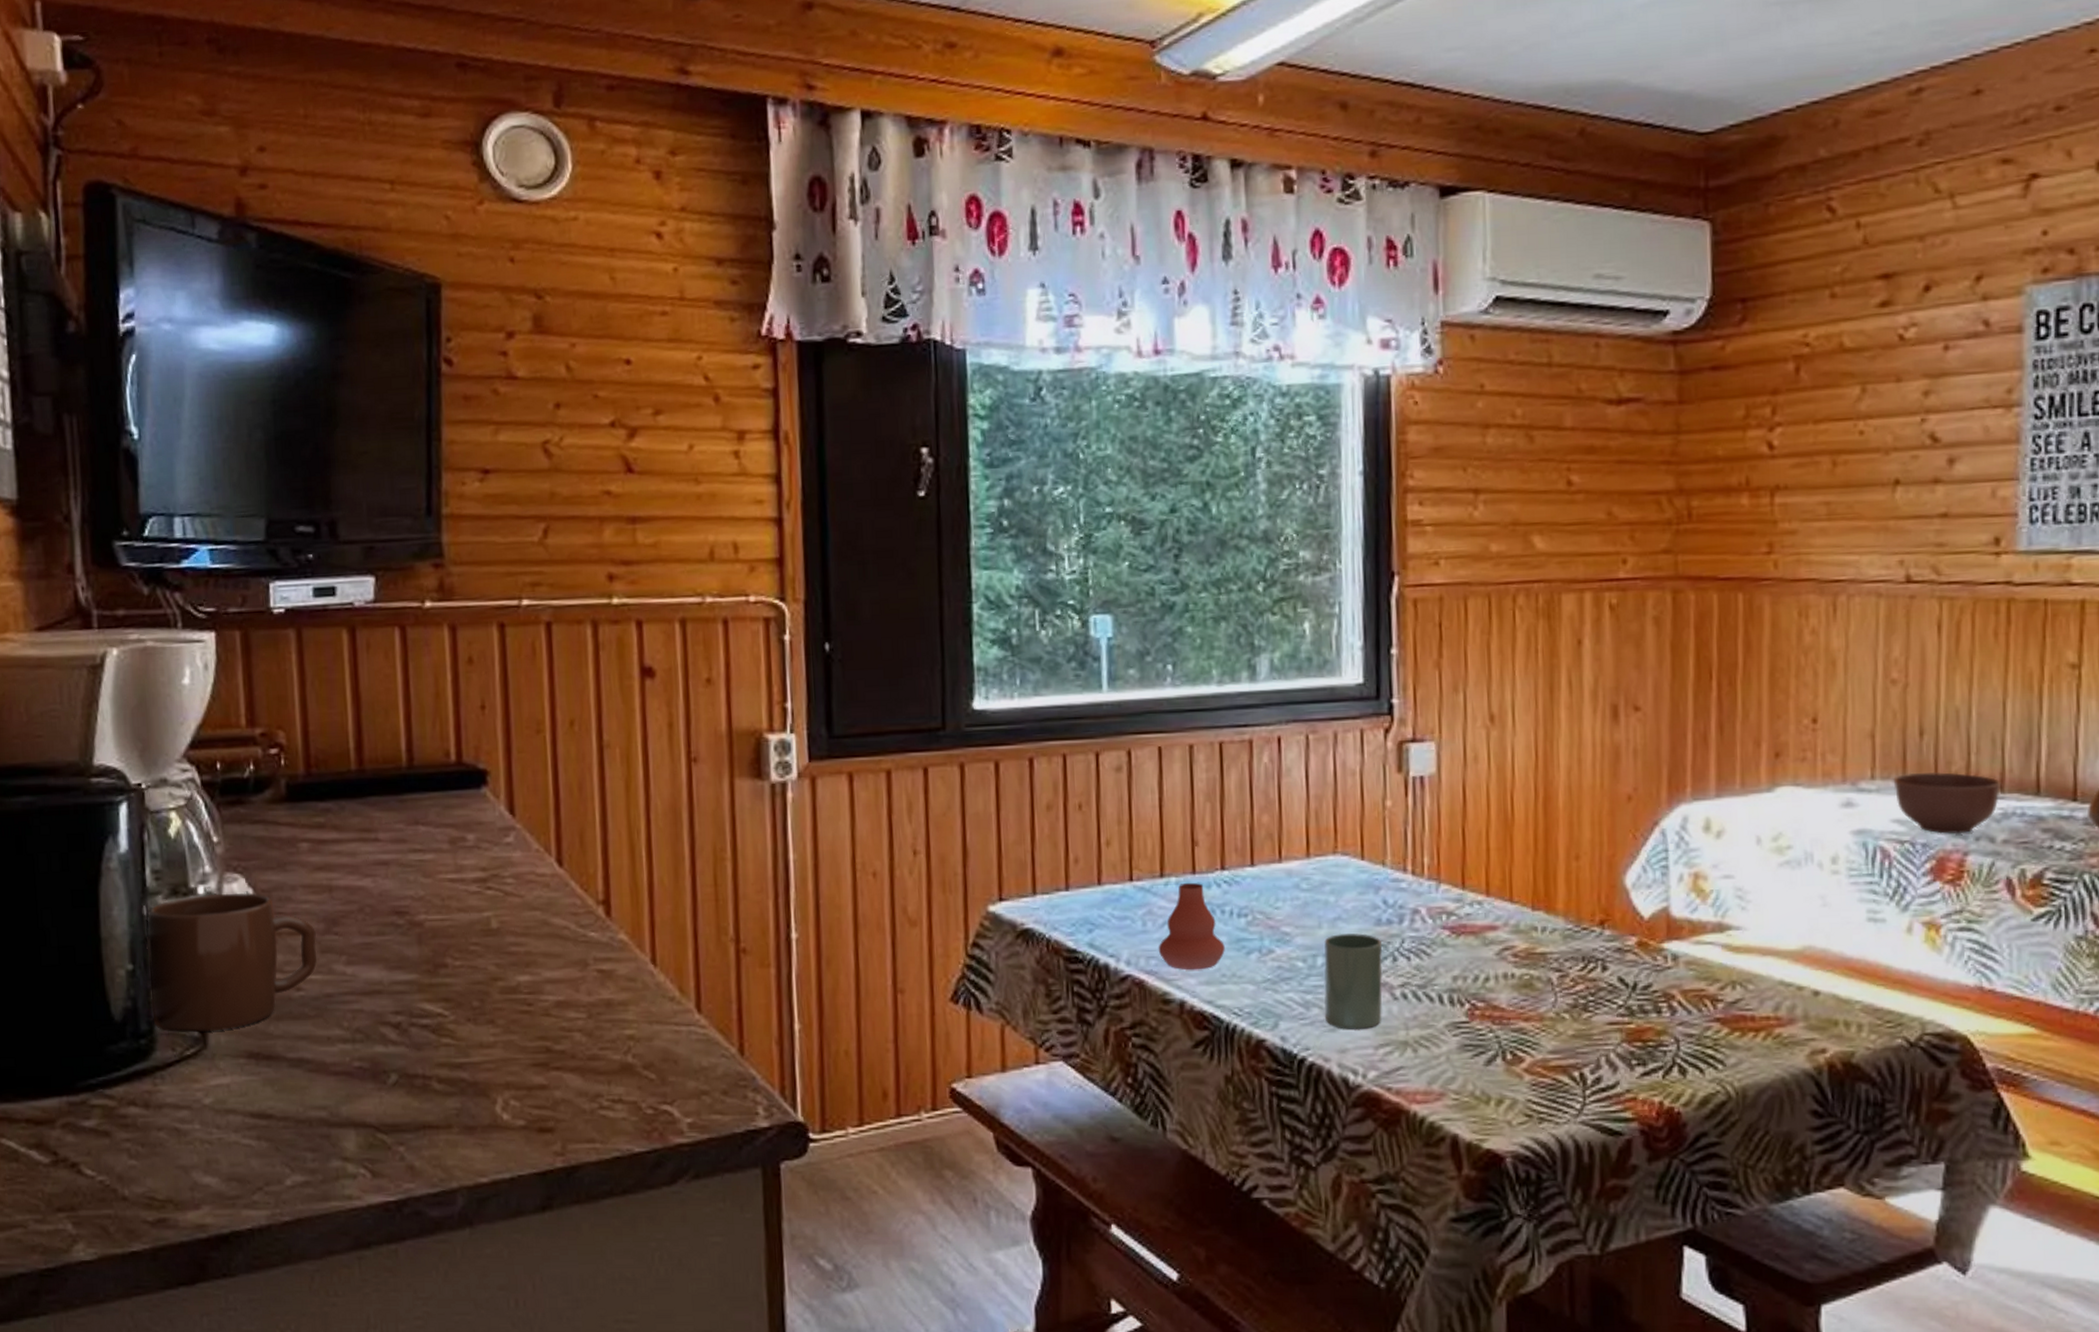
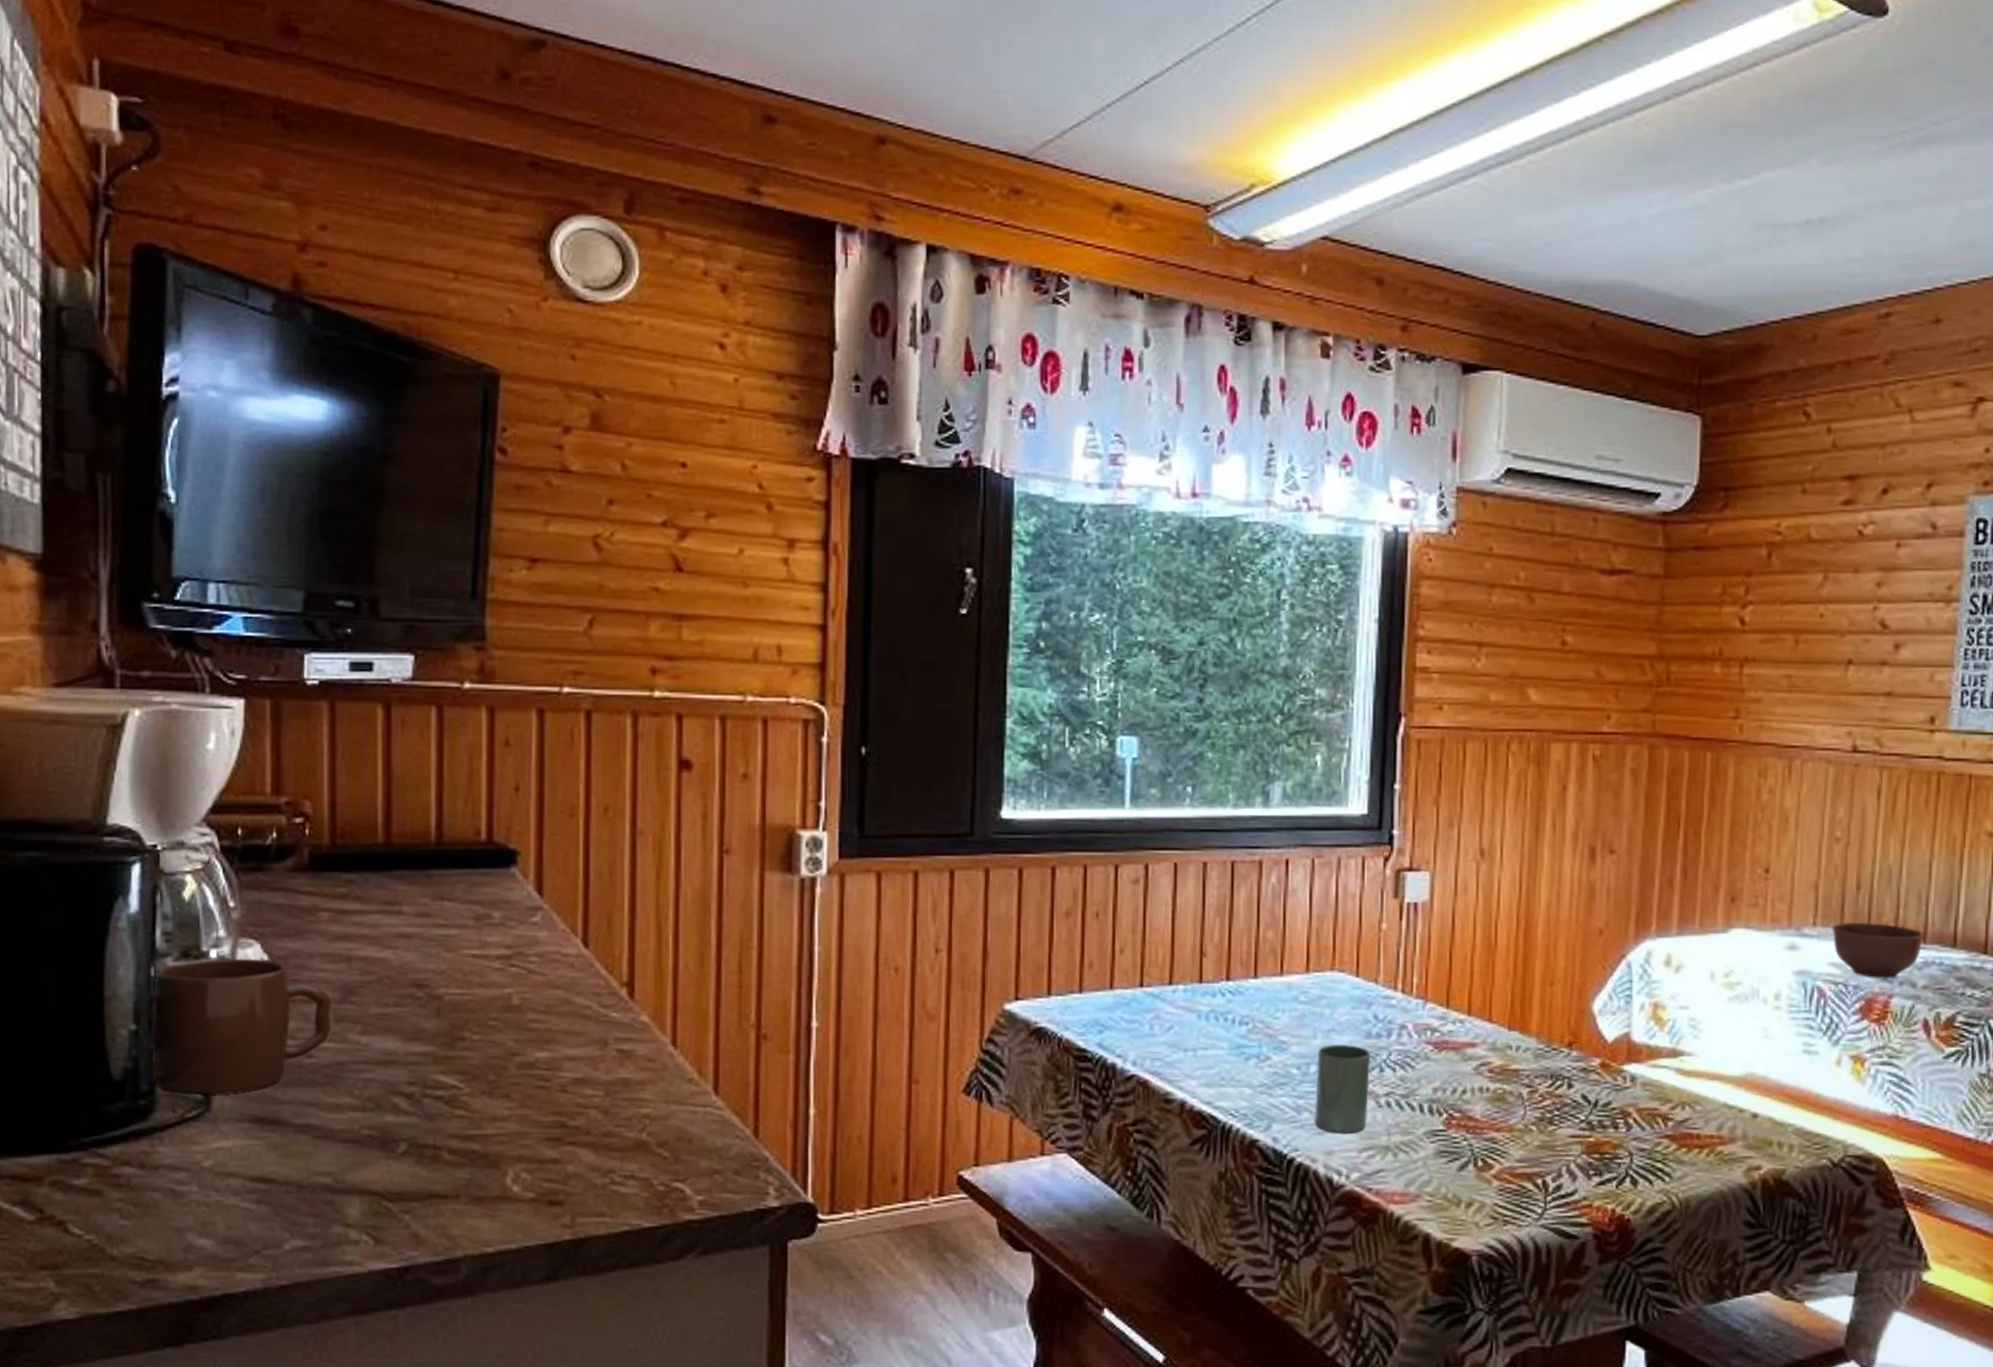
vase: present [1158,882,1225,970] -> none [1163,990,1226,1073]

